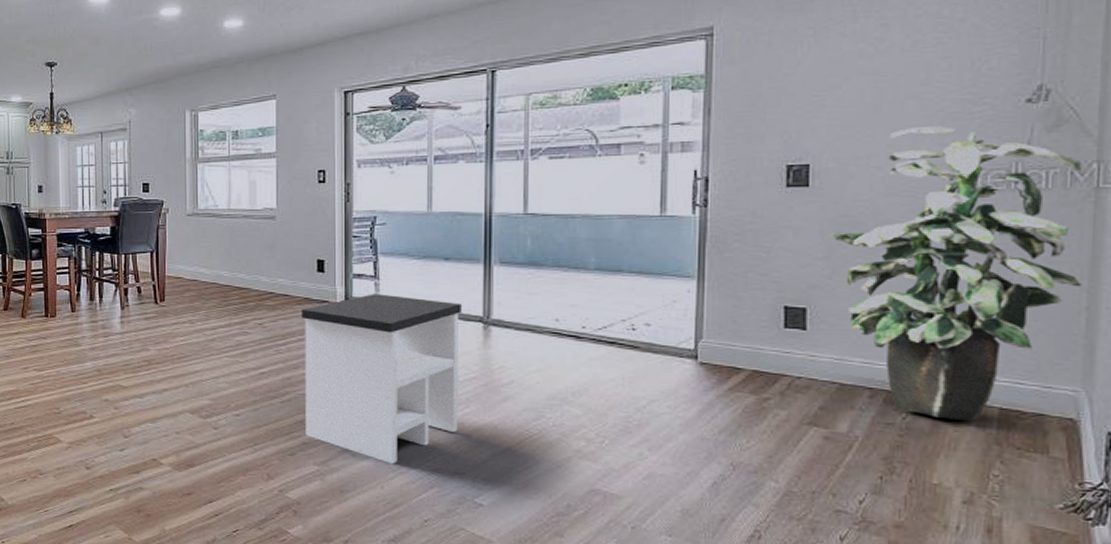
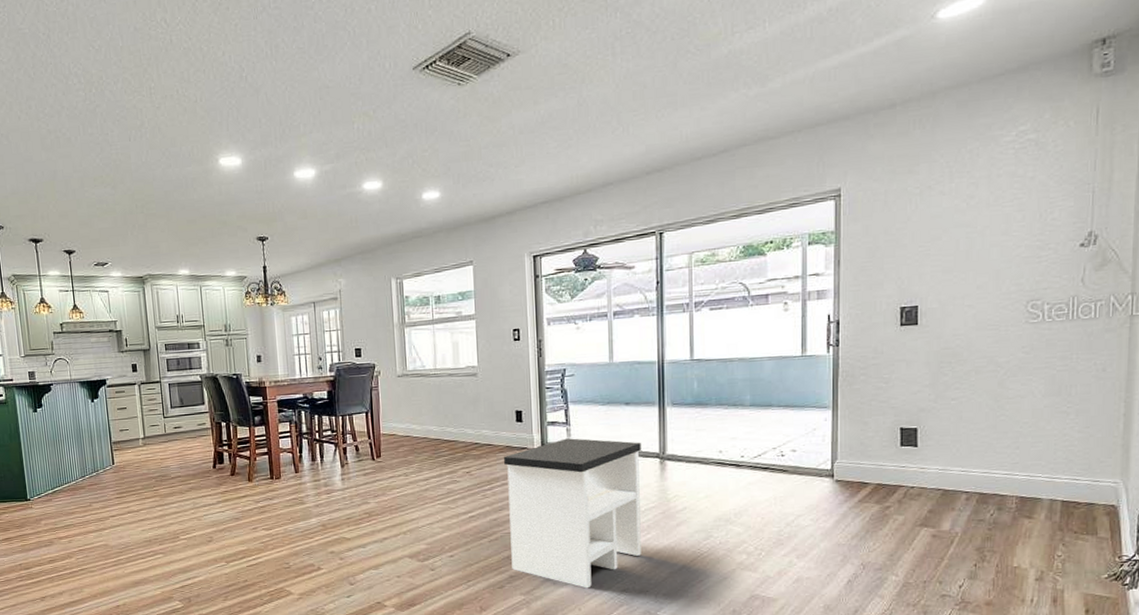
indoor plant: present [826,126,1082,422] -> none [932,269,1121,514]

